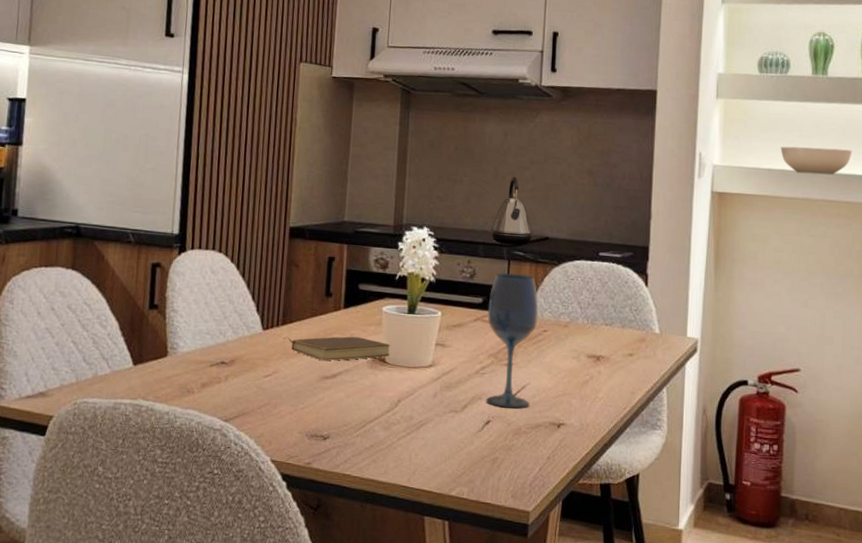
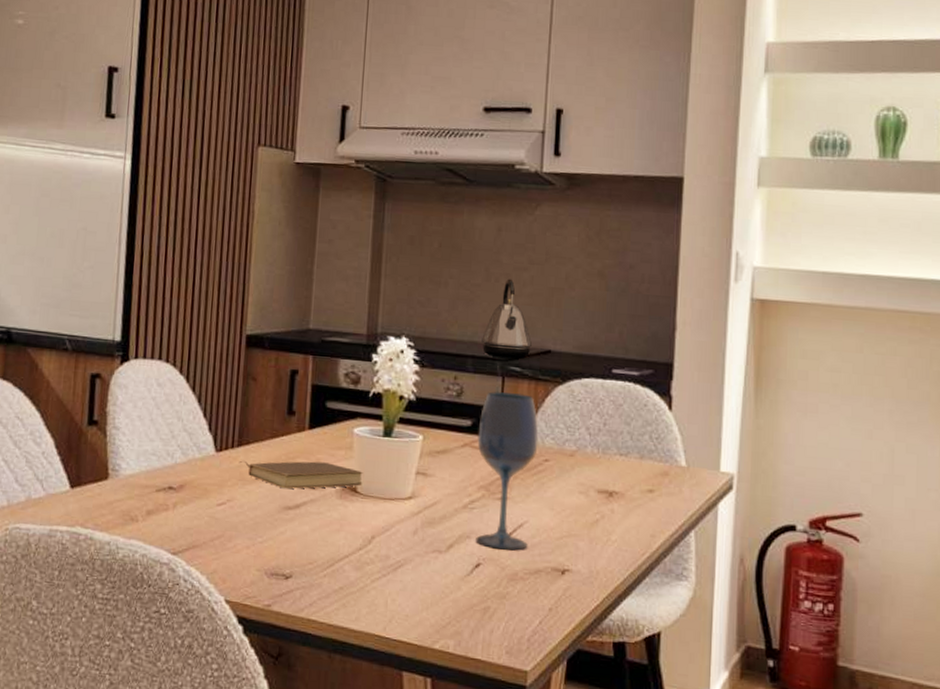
bowl: present [780,146,852,176] -> none [838,244,930,280]

